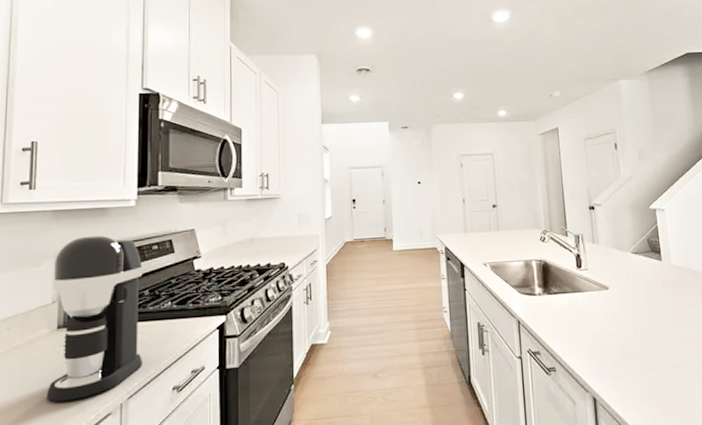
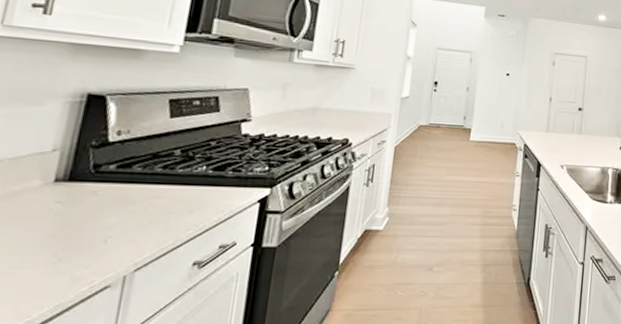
coffee maker: present [45,235,143,402] -> none [25,78,178,268]

